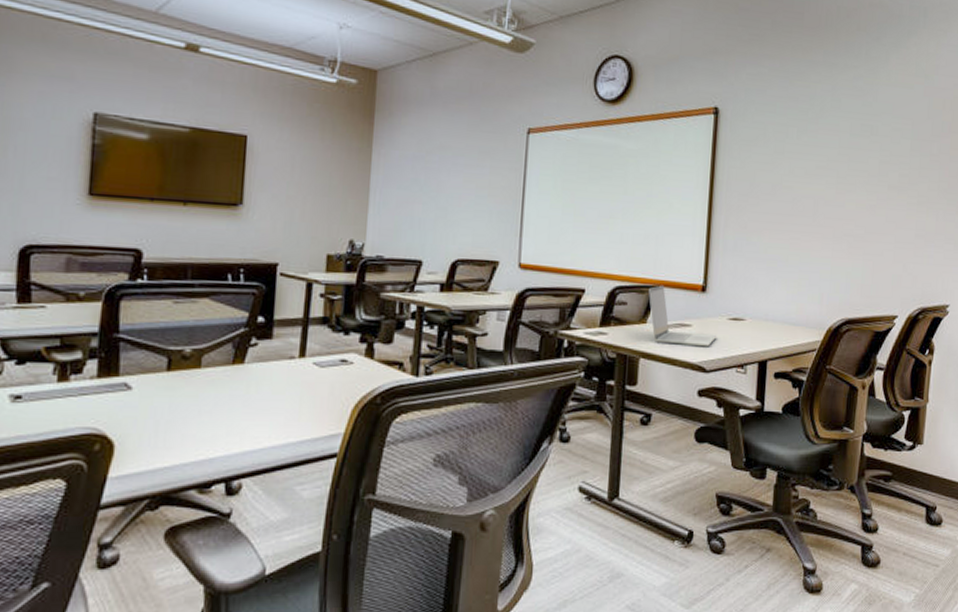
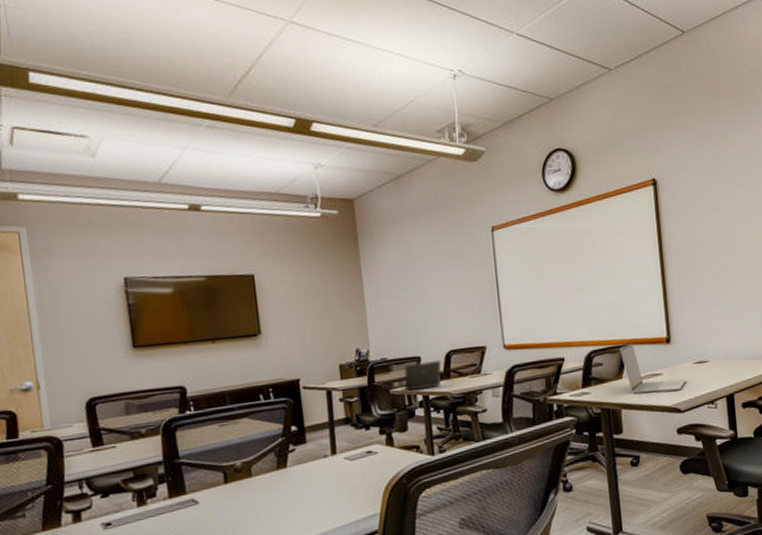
laptop: none [391,267,445,299] -> present [399,360,442,391]

